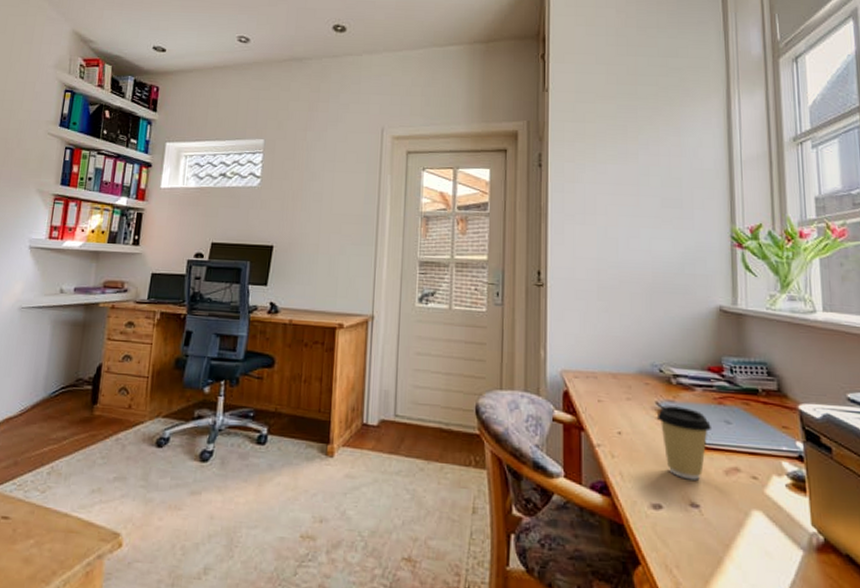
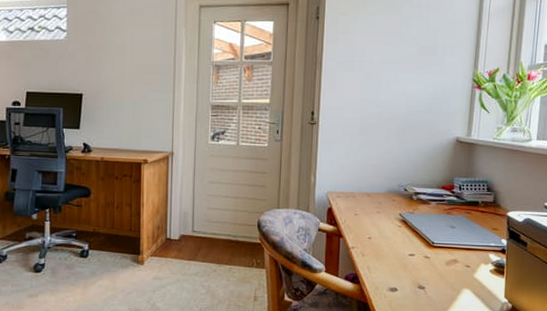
coffee cup: present [656,405,713,480] -> none [399,216,441,270]

